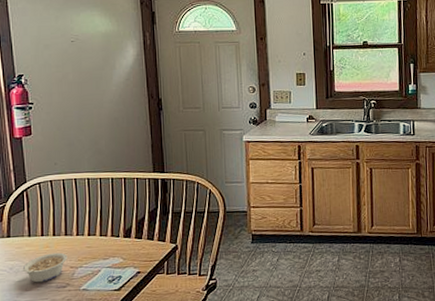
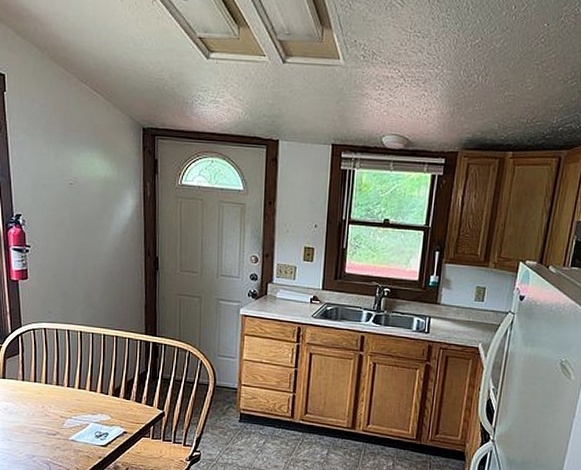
legume: present [22,252,68,283] -> none [16,400,58,427]

